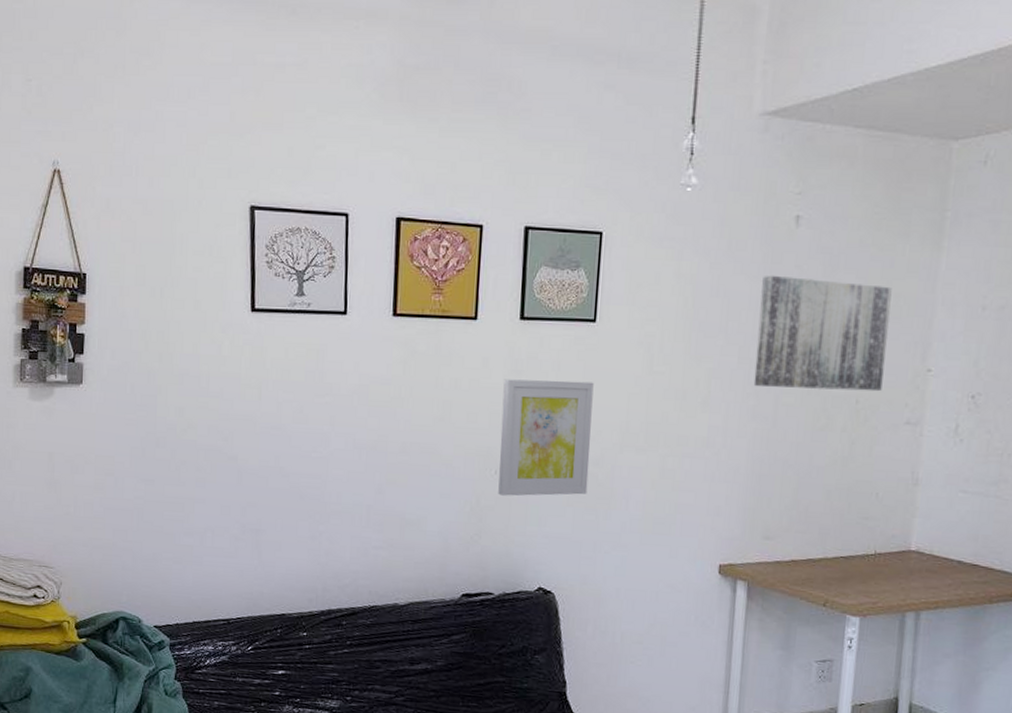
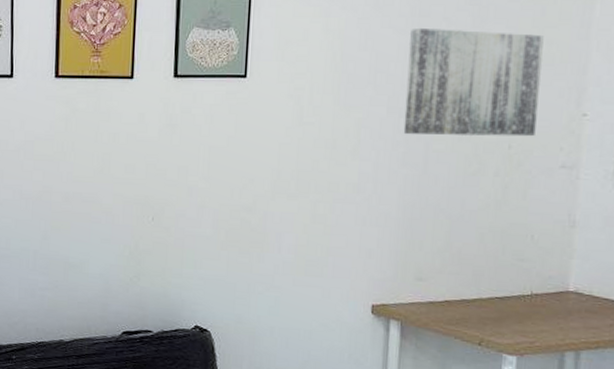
wall art: present [498,379,594,496] -> none [155,132,246,241]

